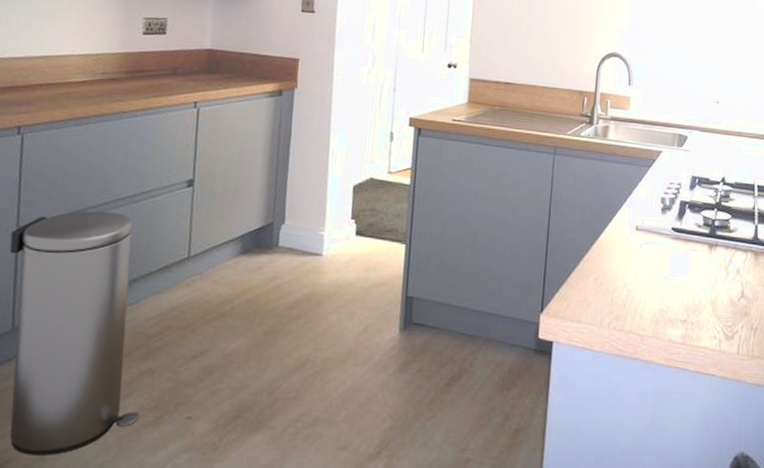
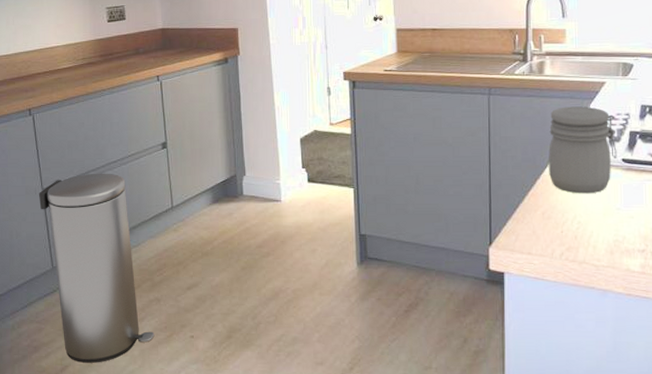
jar: none [604,172,669,261] -> present [549,106,617,194]

